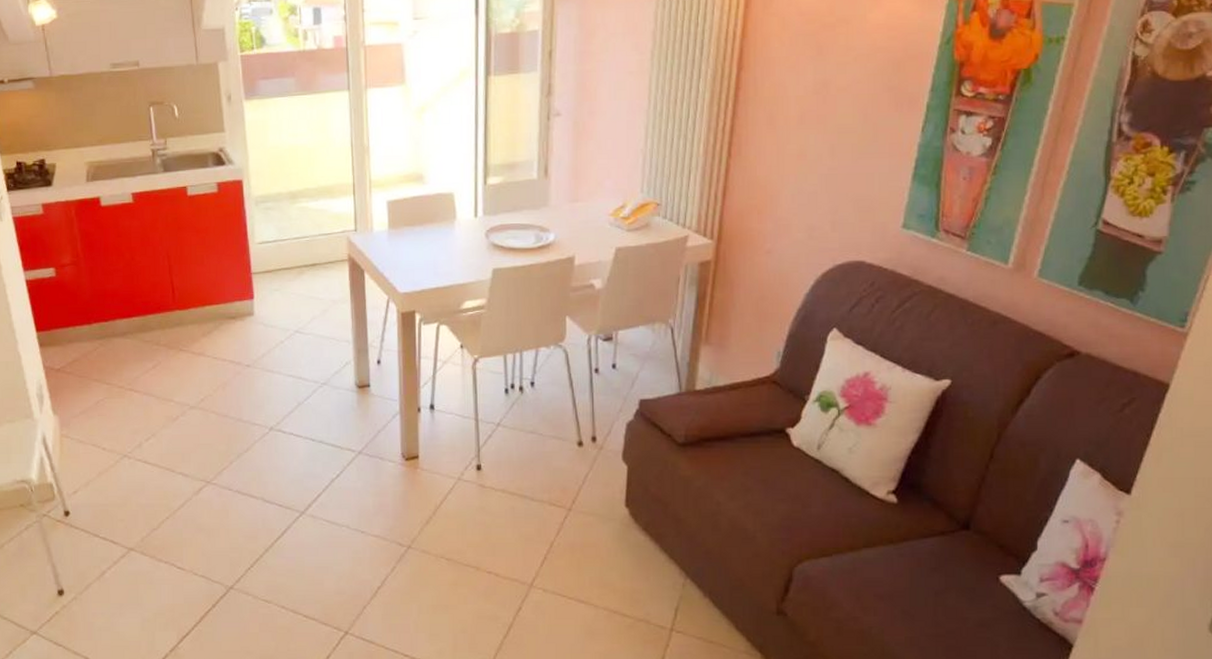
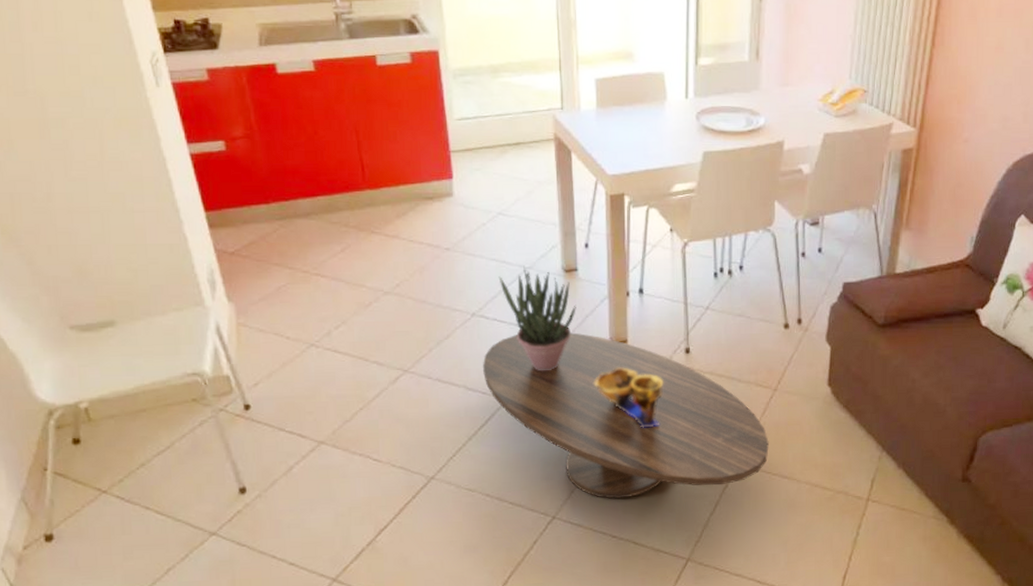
coffee table: none [280,447,564,617] -> present [483,332,769,499]
potted plant: none [295,381,369,486] -> present [498,265,576,372]
decorative bowl: none [387,483,455,545] -> present [595,367,664,428]

